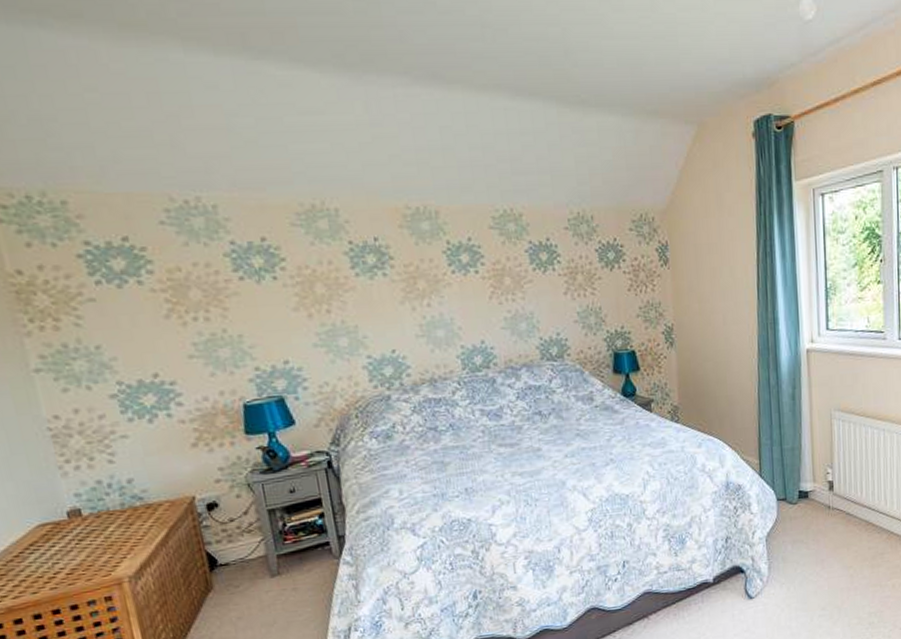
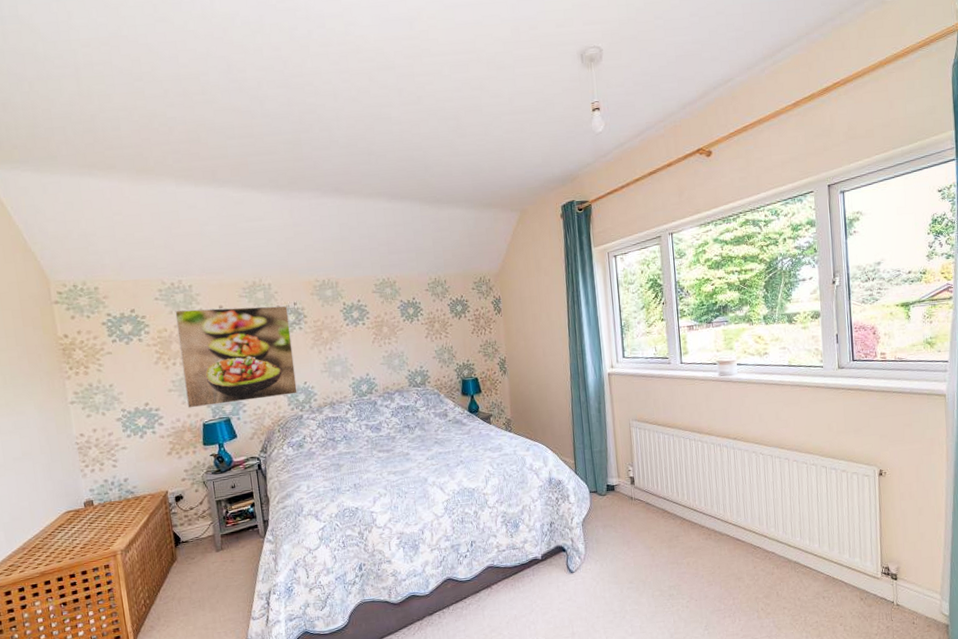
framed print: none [192,240,382,383] -> present [175,305,298,408]

